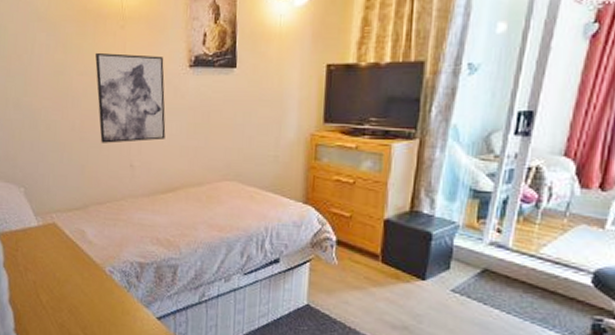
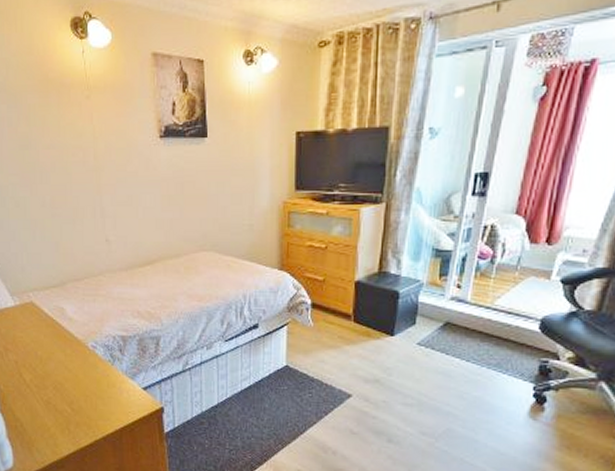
wall art: present [95,52,166,143] -> none [62,124,140,219]

